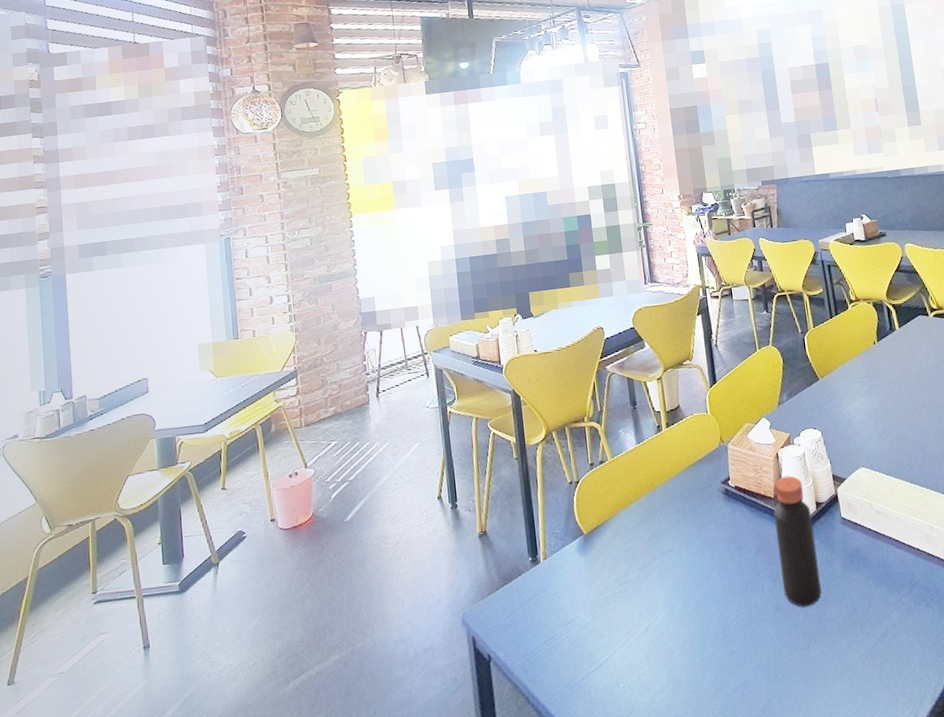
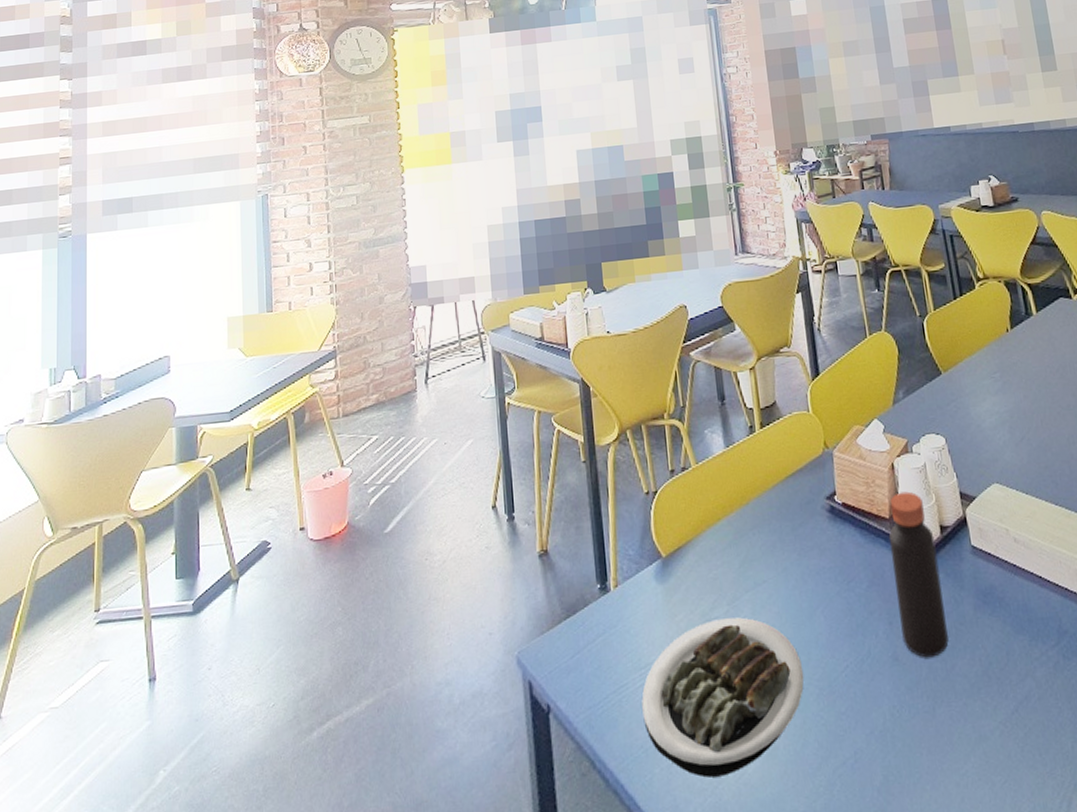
plate: none [567,580,703,707] -> present [641,617,804,778]

